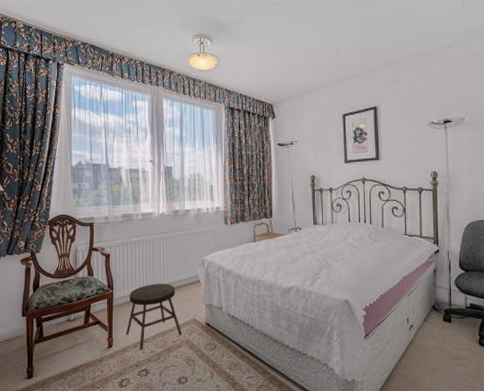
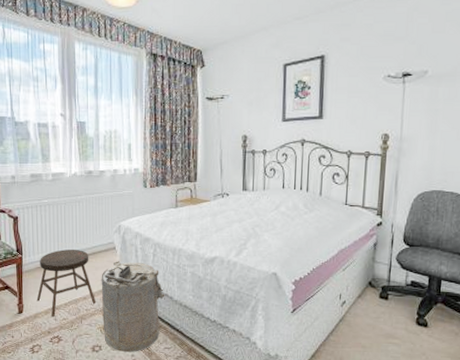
laundry hamper: none [187,292,247,383] -> present [101,260,165,353]

